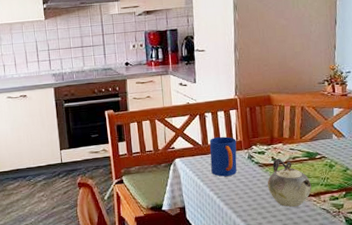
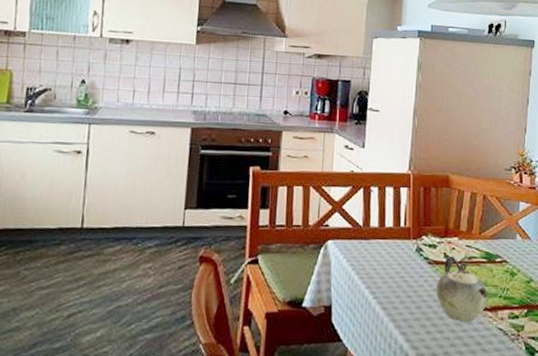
mug: present [209,136,237,177] -> none [370,218,404,271]

